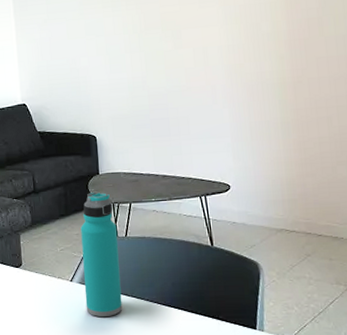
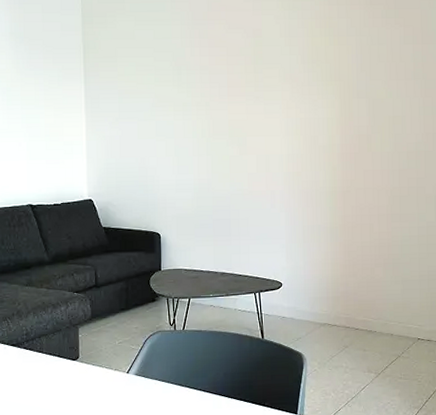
water bottle: present [80,191,123,318] -> none [140,287,176,407]

